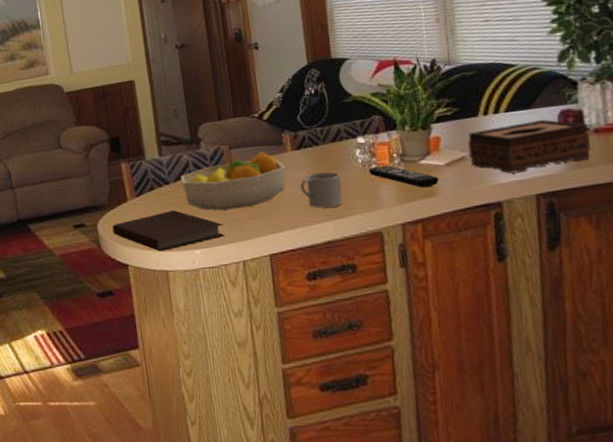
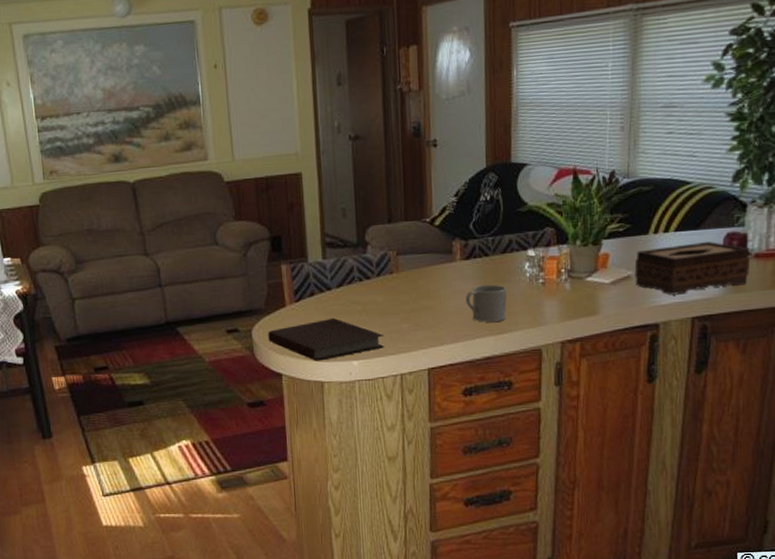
fruit bowl: present [180,151,286,211] -> none [343,259,453,321]
remote control: present [368,166,439,188] -> none [535,281,603,306]

